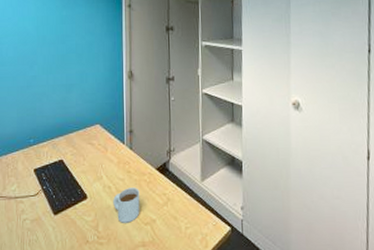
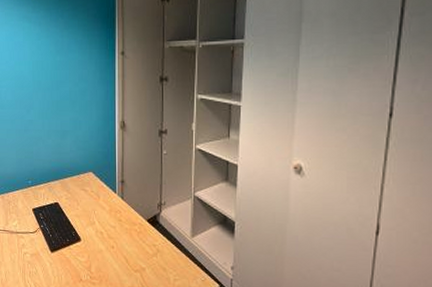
mug: present [113,188,140,223] -> none [105,235,130,268]

